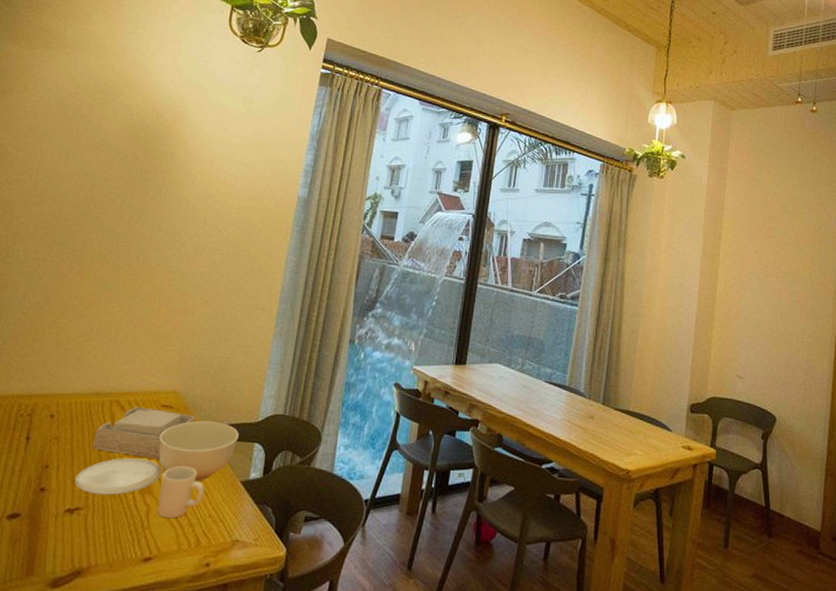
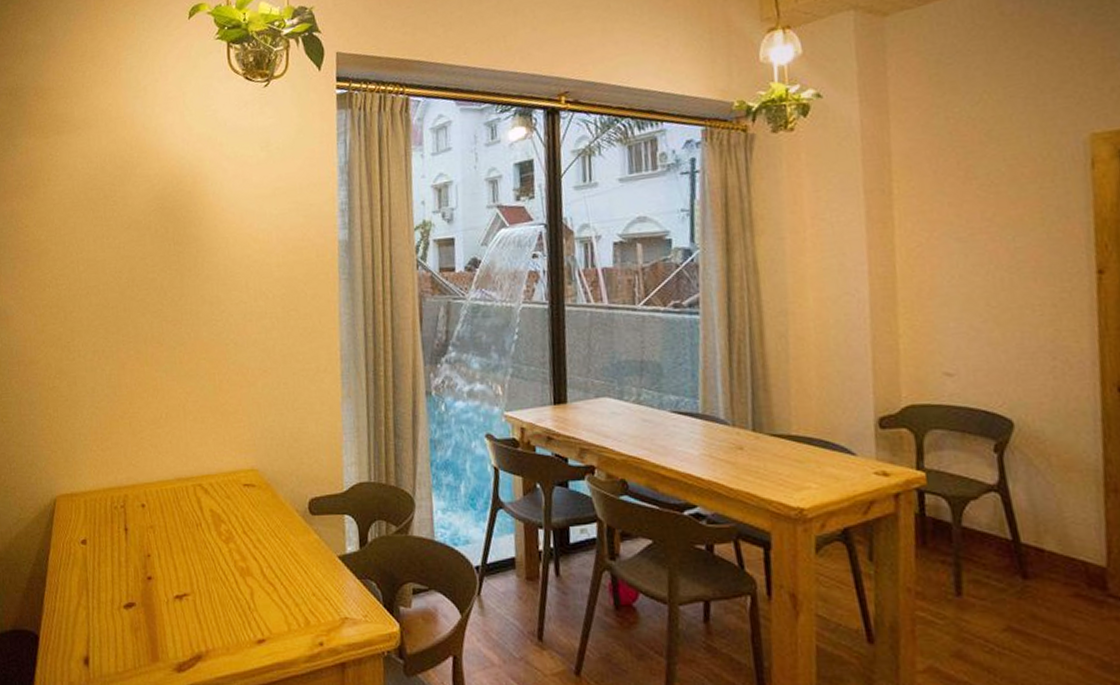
plate: present [74,458,163,496] -> none [176,541,258,581]
napkin holder: present [92,406,196,460] -> none [185,488,280,540]
mug: present [157,466,205,519] -> none [258,545,303,599]
bowl: present [158,420,239,482] -> none [247,496,327,561]

